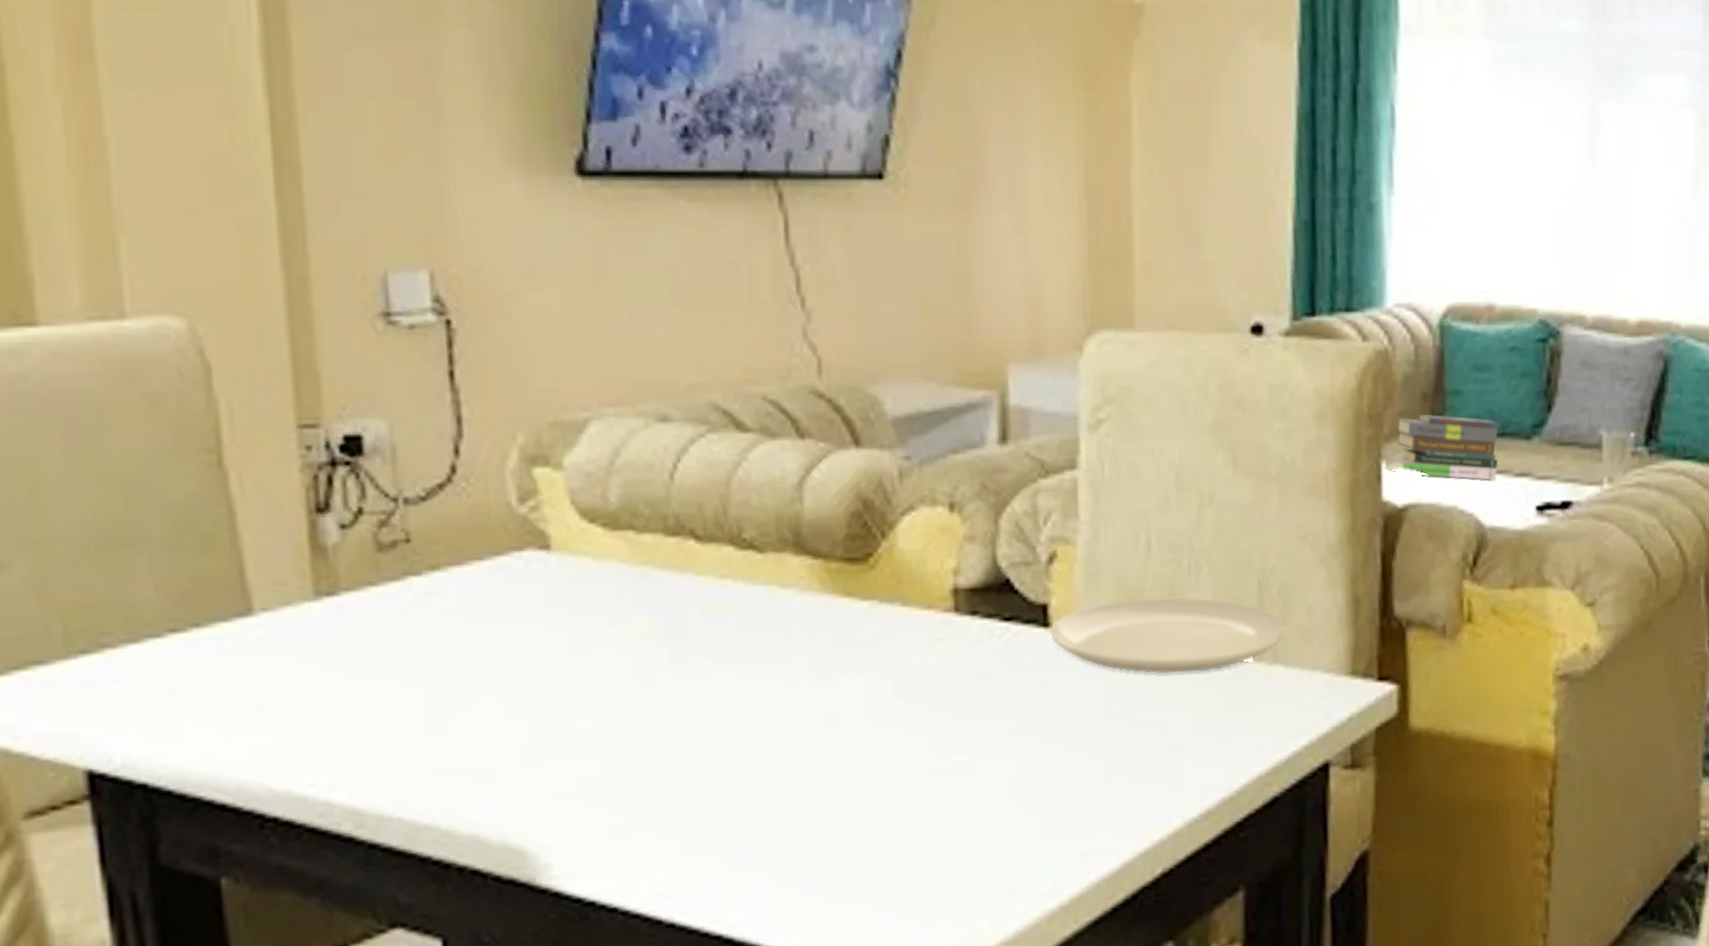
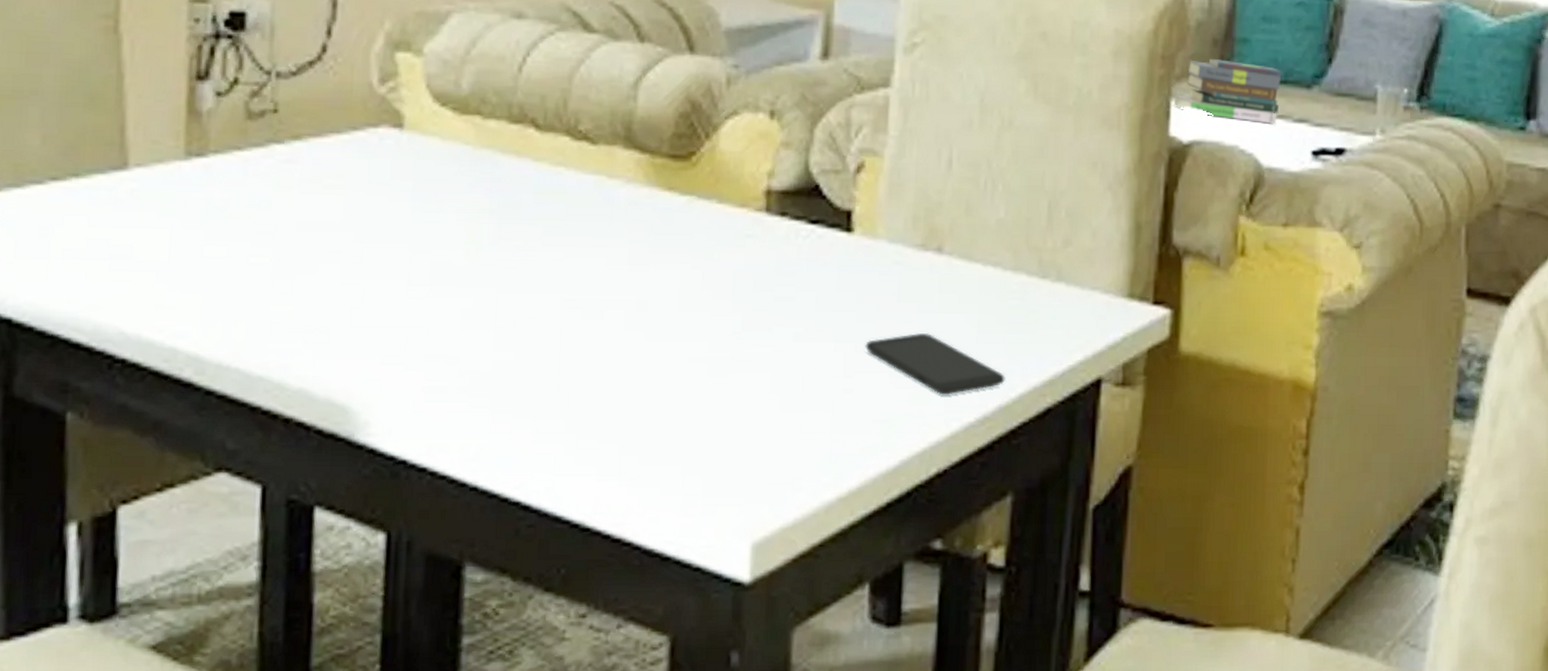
plate: present [1050,597,1287,674] -> none [852,212,1072,284]
mobile phone: none [1074,727,1227,791] -> present [865,332,1005,395]

